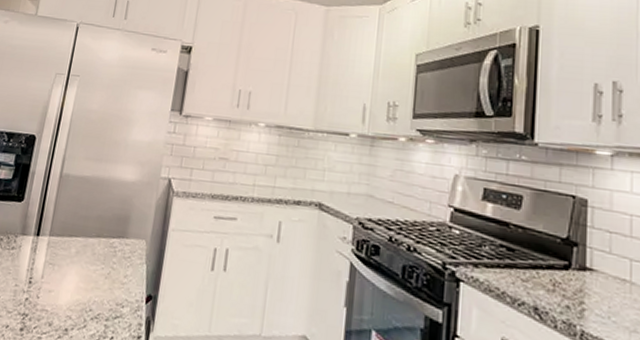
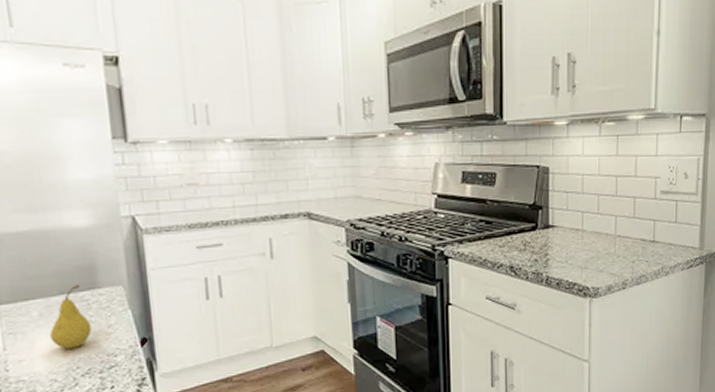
fruit: none [78,231,113,291] -> present [50,285,92,349]

